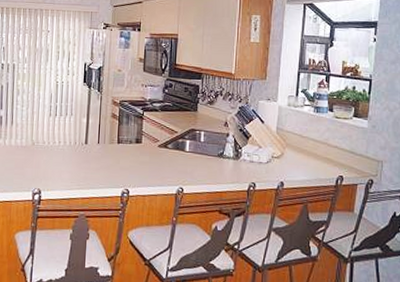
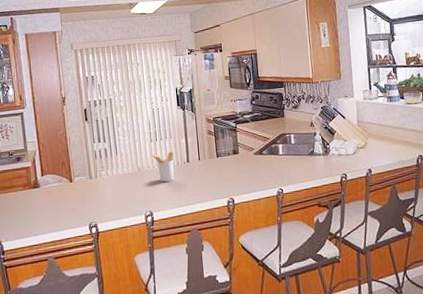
utensil holder: none [49,130,72,162] -> present [152,151,174,183]

